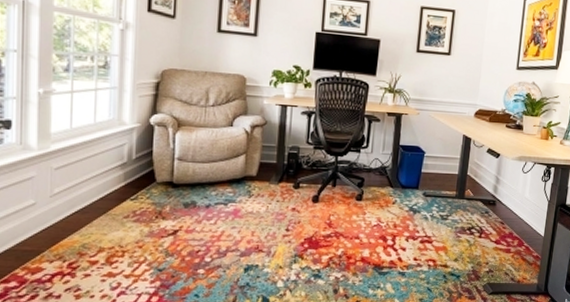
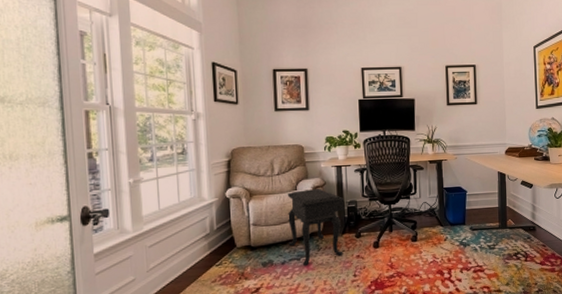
side table: none [216,127,286,213] -> present [287,188,345,266]

